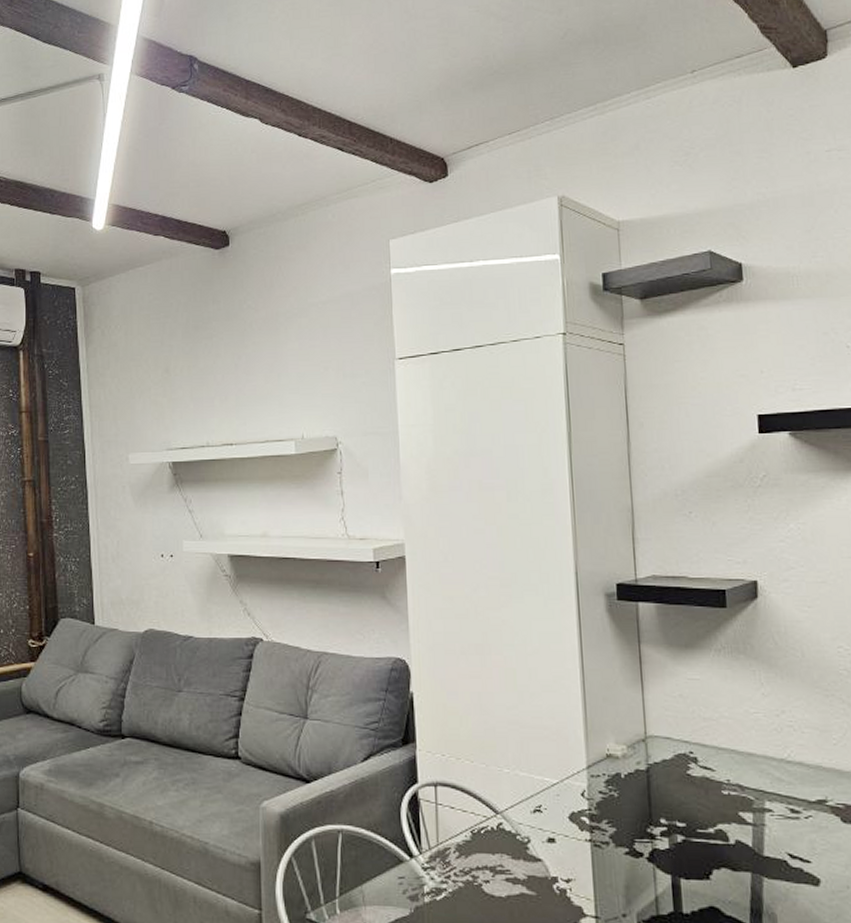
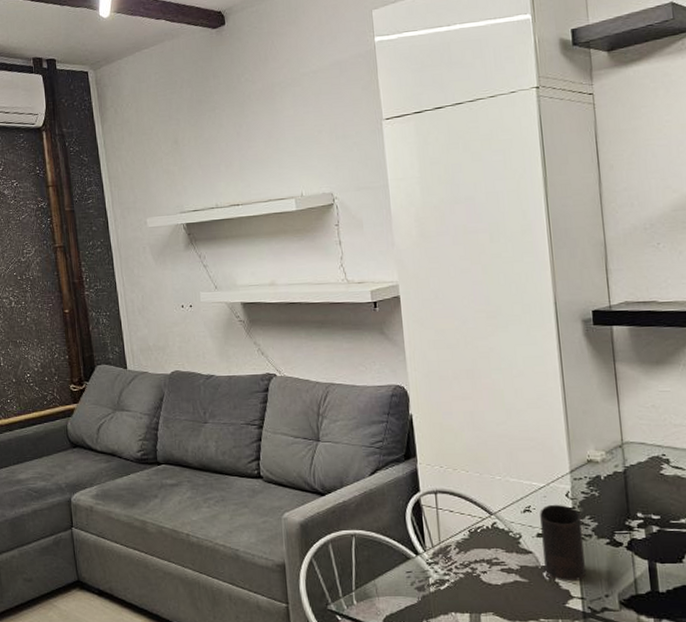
cup: none [551,804,601,897] -> present [540,504,586,582]

